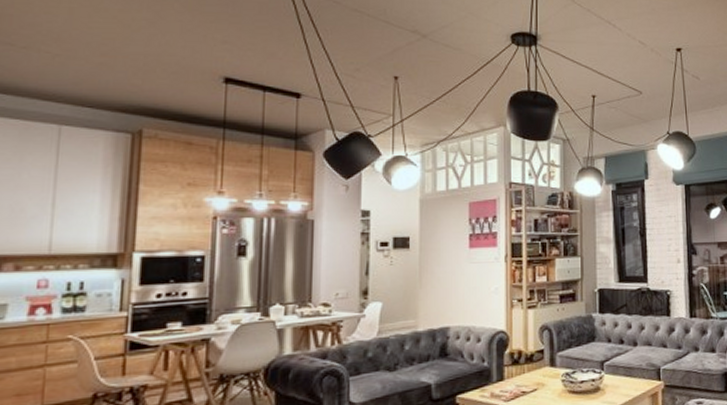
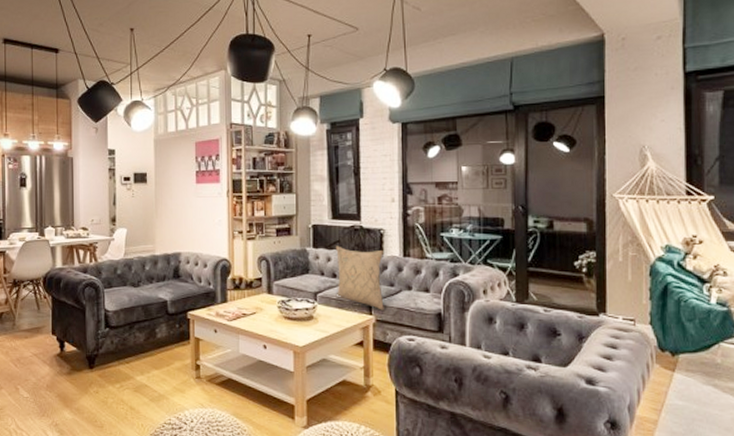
pillow: none [623,310,673,375] -> present [336,246,384,310]

